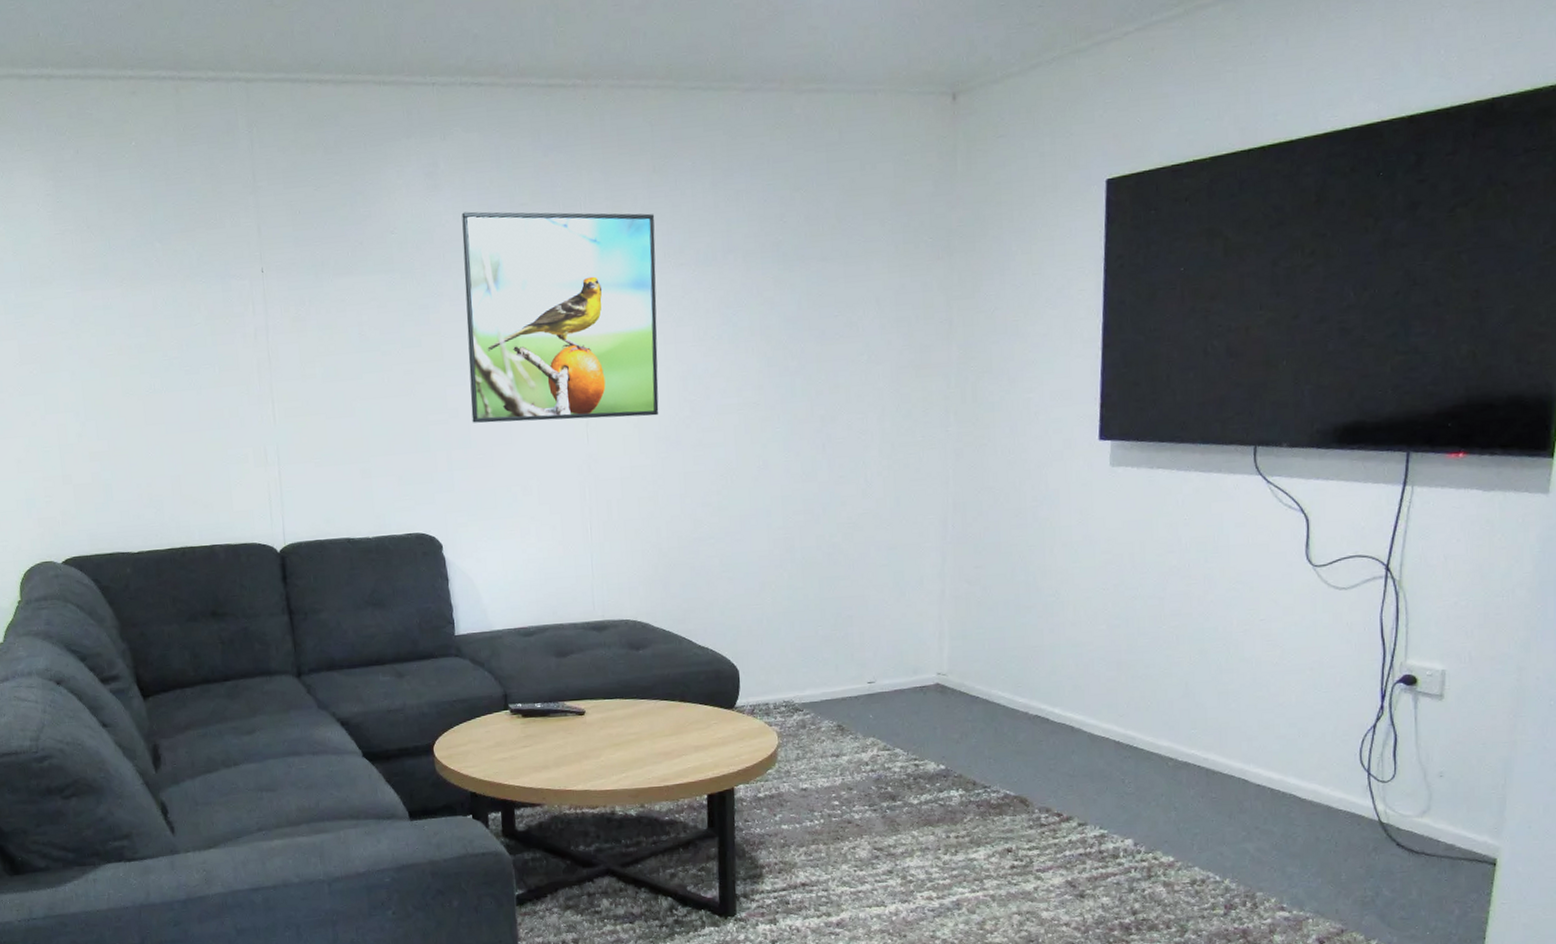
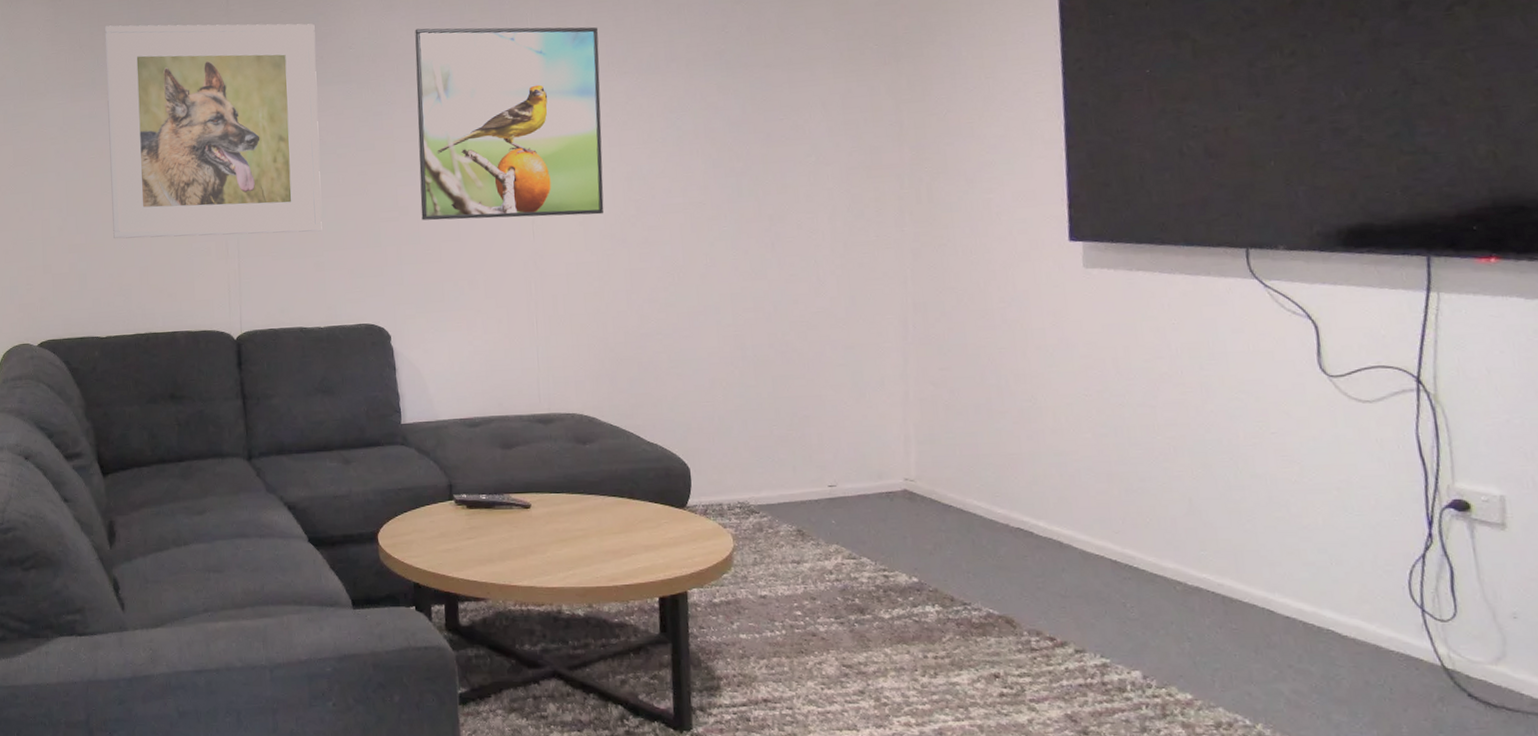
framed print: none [114,202,368,446] -> present [104,23,322,239]

